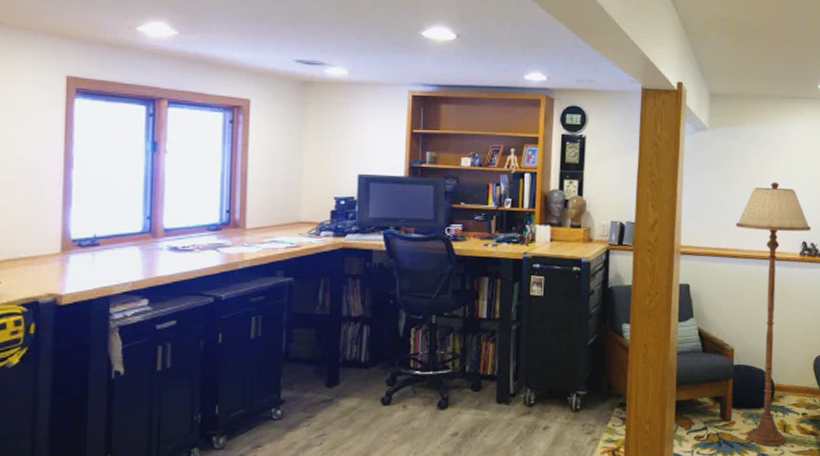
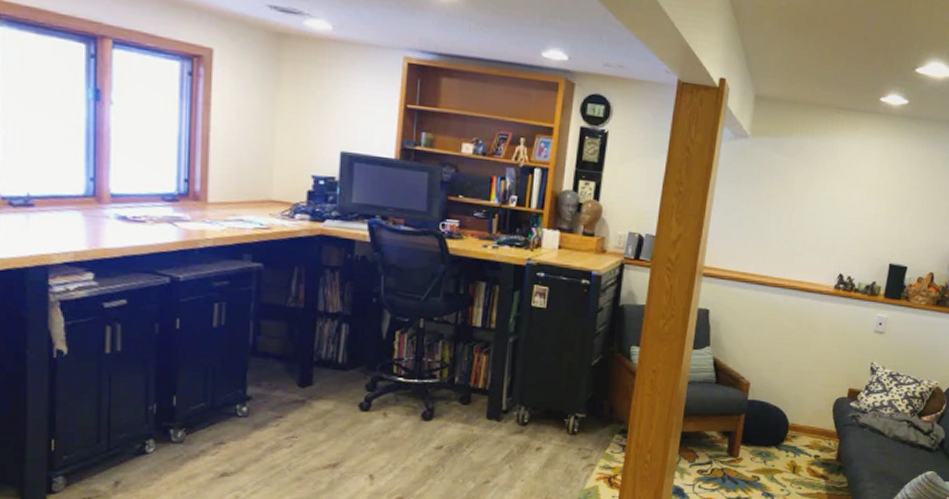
floor lamp: present [736,182,811,447] -> none [753,205,850,486]

